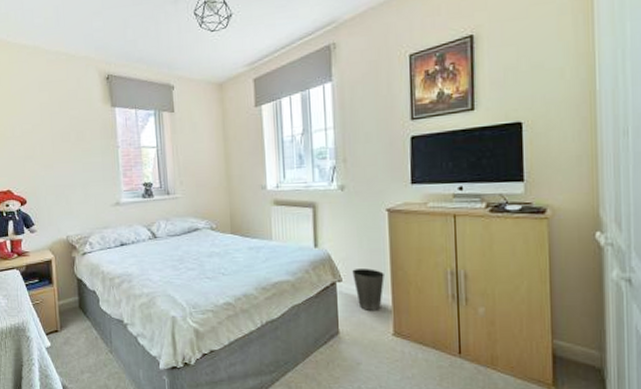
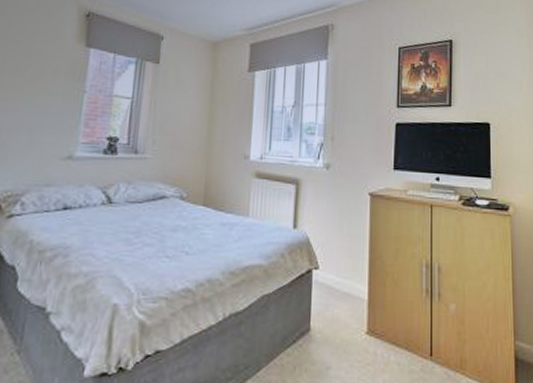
waste basket: present [352,269,384,310] -> none [330,255,362,304]

